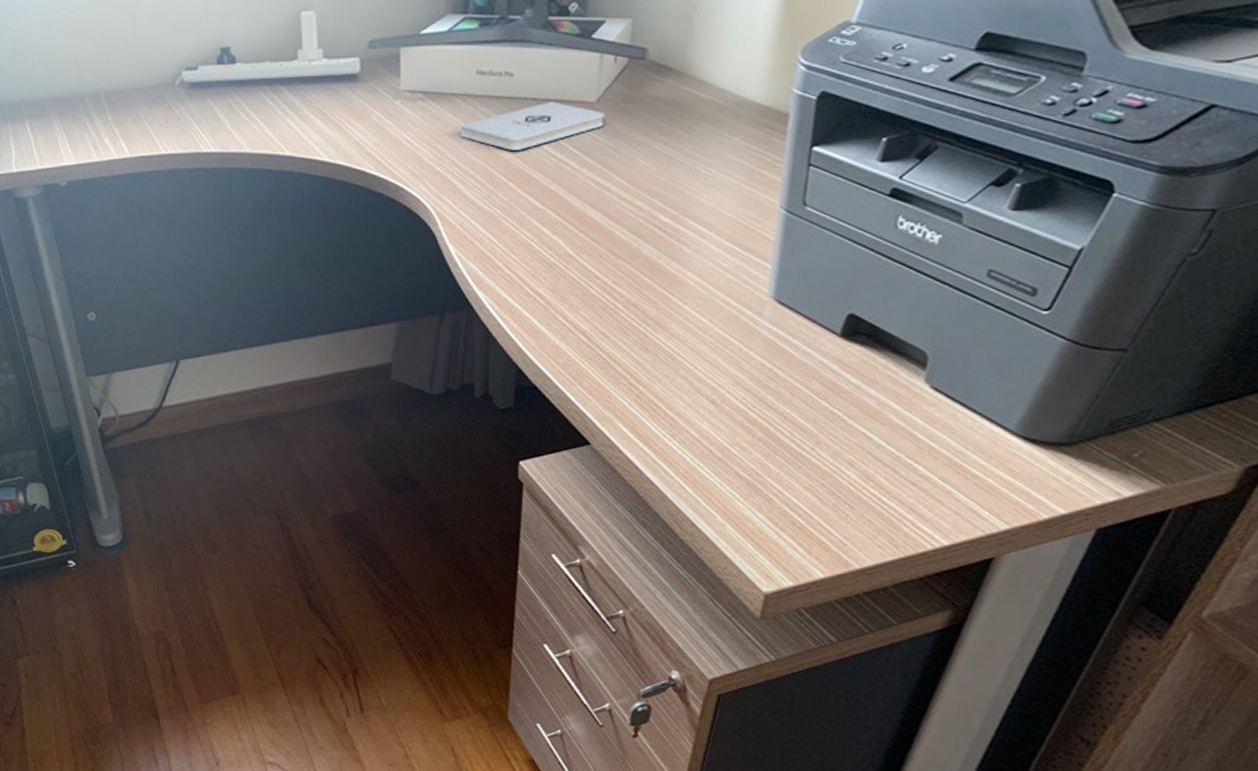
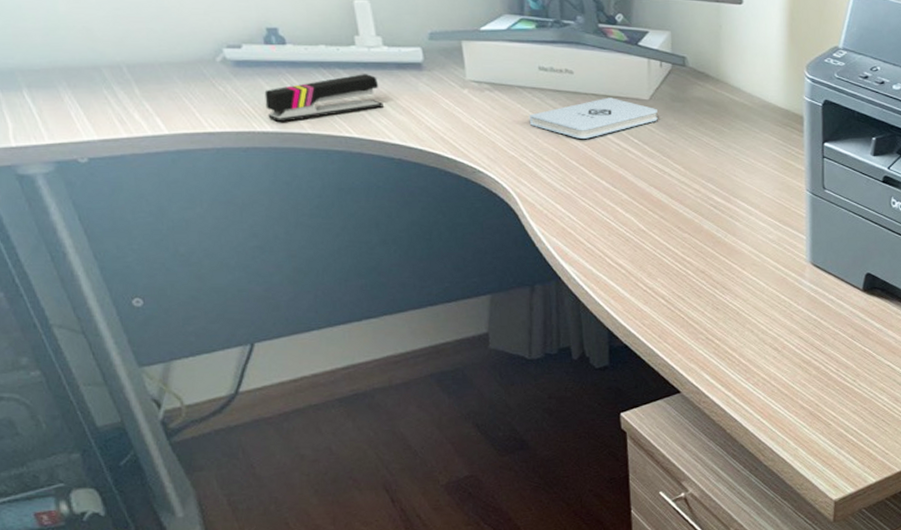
stapler: none [212,89,317,142] -> present [264,74,383,122]

